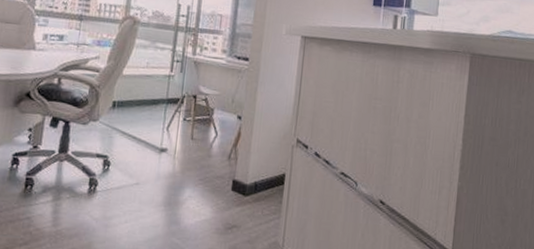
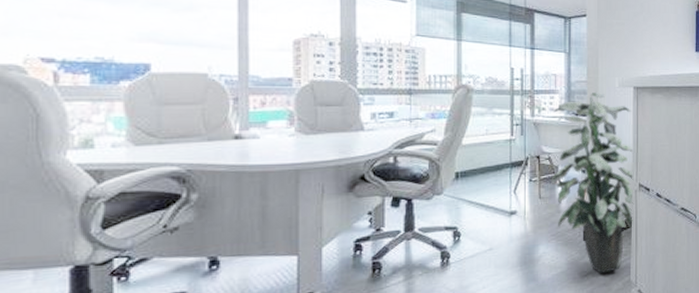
indoor plant: none [205,36,297,229] -> present [551,91,634,273]

